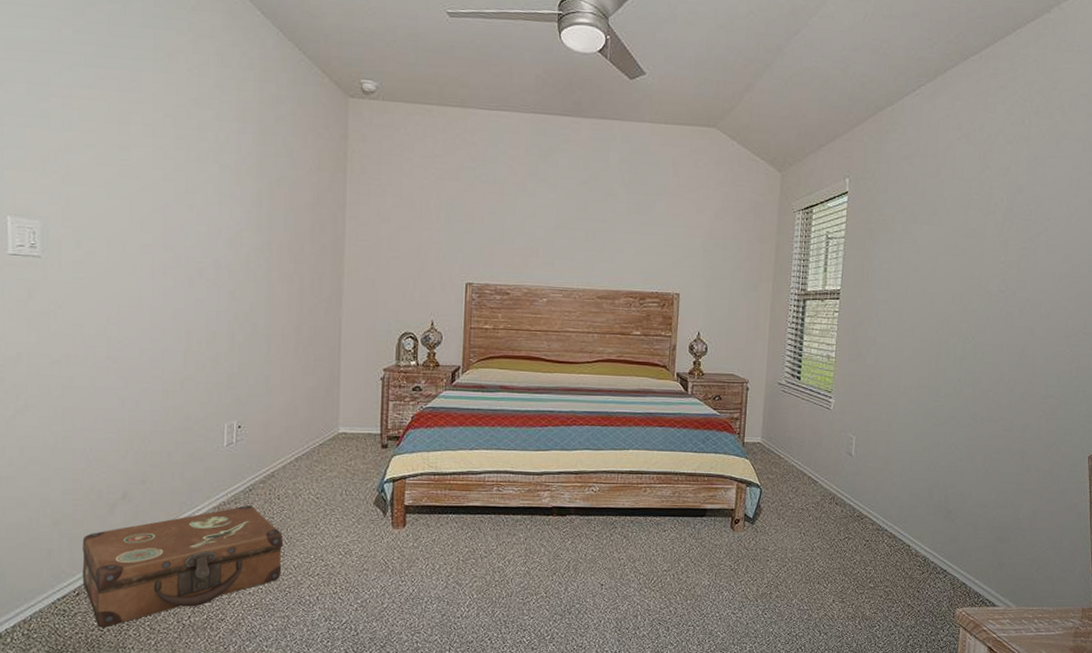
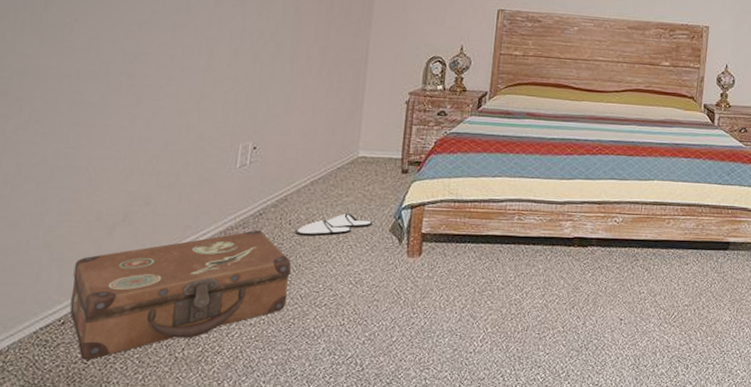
slippers: none [284,488,356,510] -> present [295,213,372,236]

